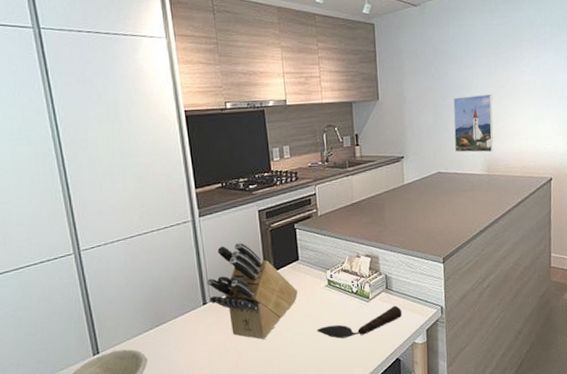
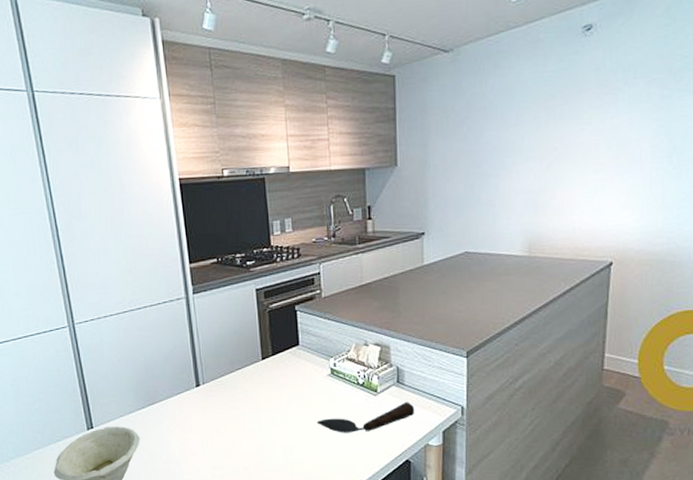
knife block: present [207,242,298,340] -> none [200,322,297,427]
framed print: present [453,94,494,153] -> none [487,159,540,230]

